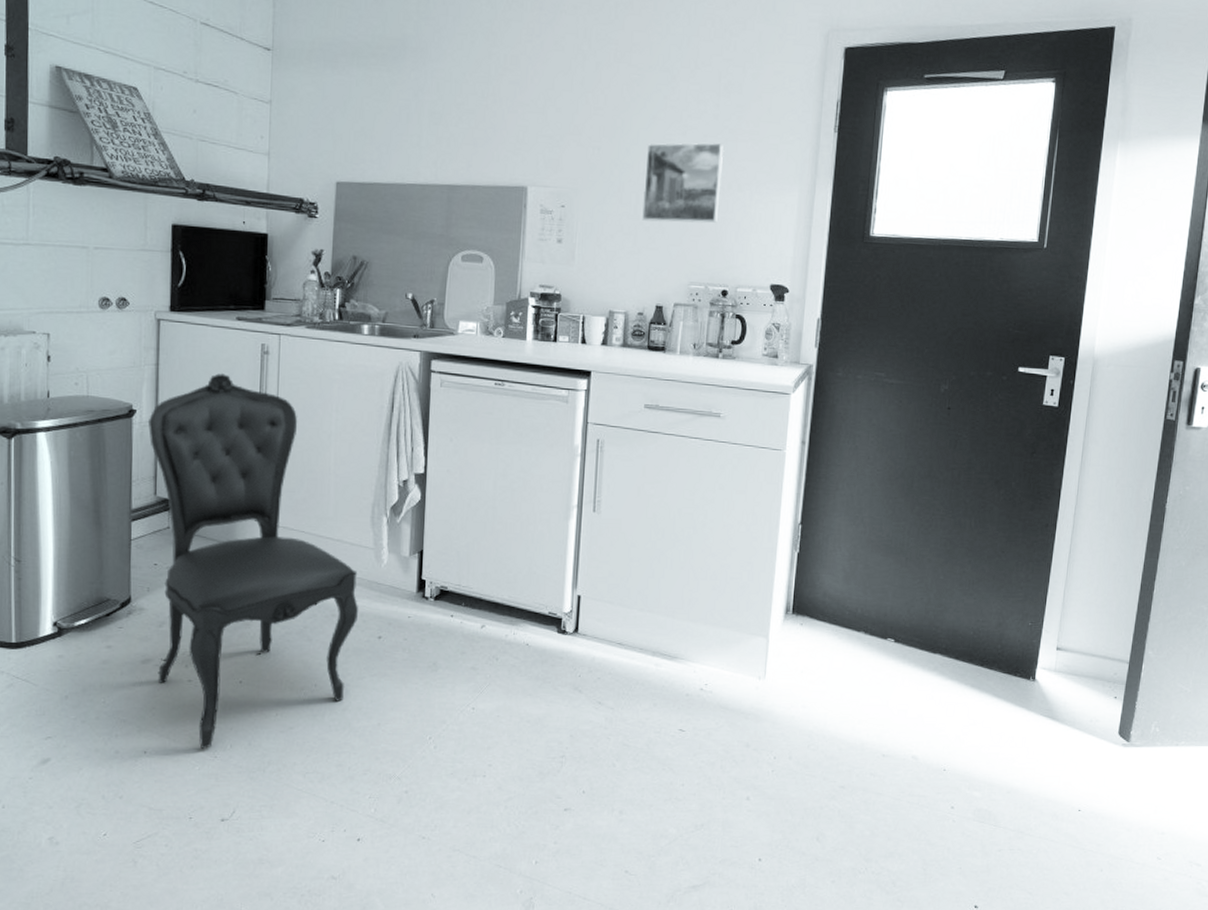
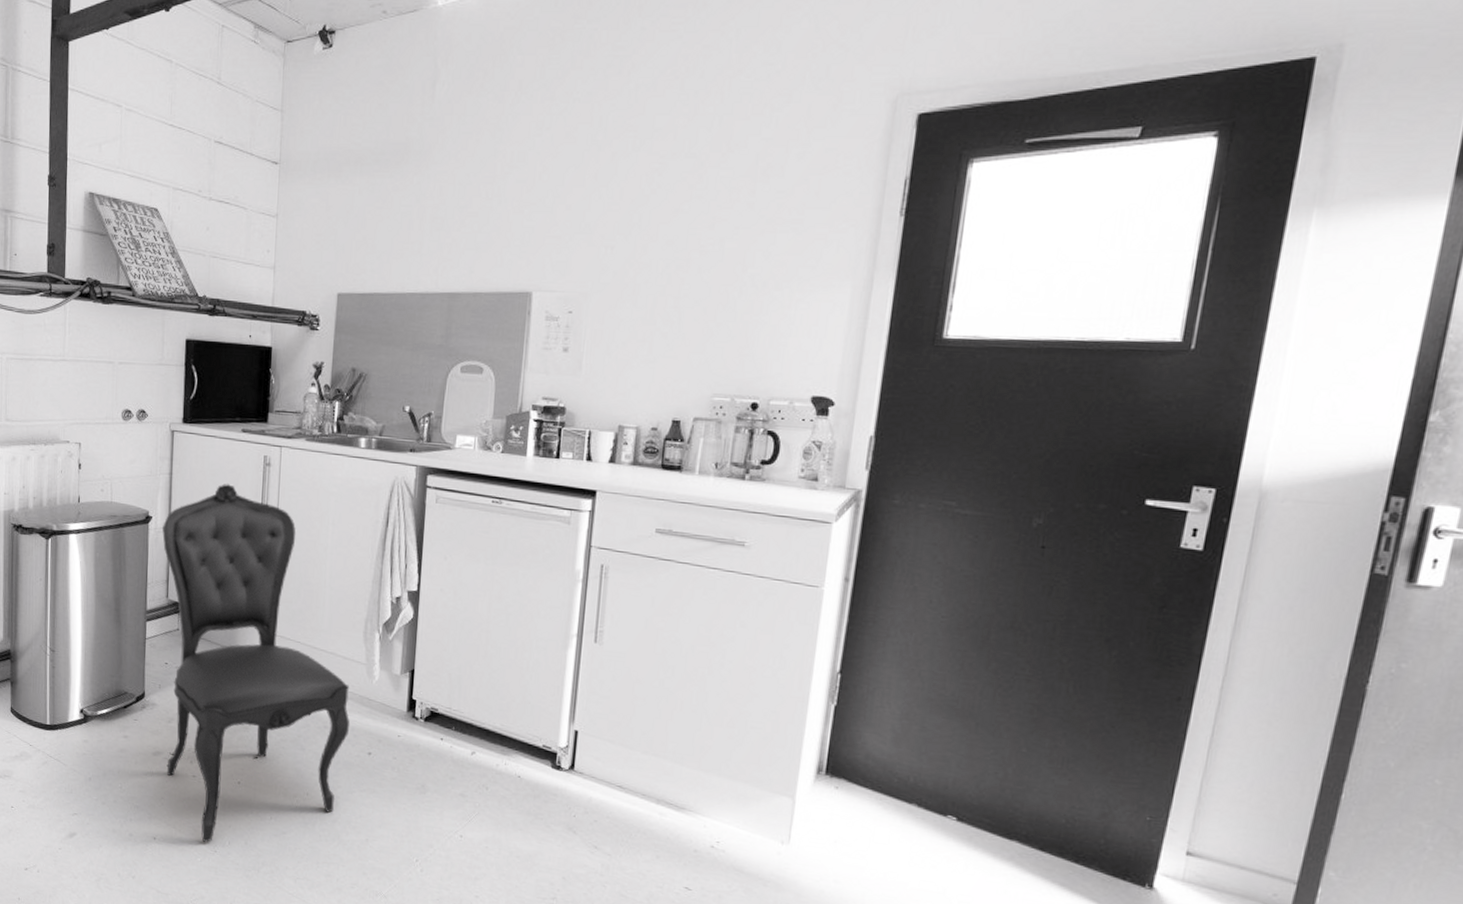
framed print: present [642,143,724,224] -> none [659,235,760,328]

